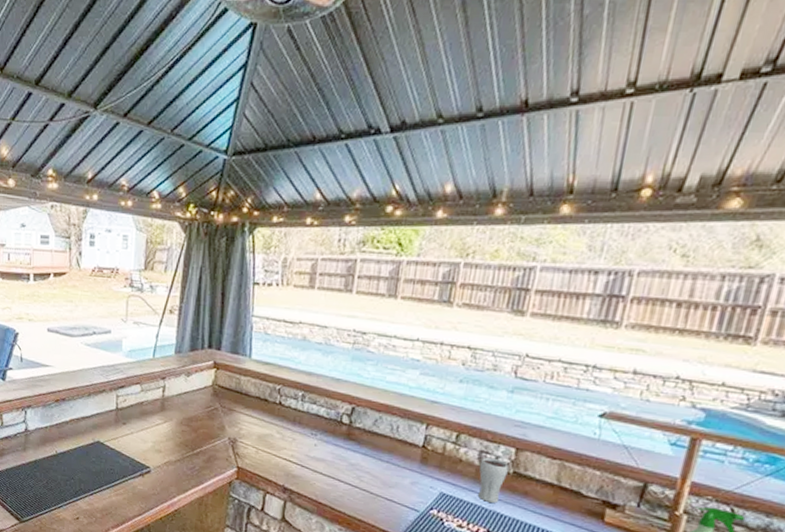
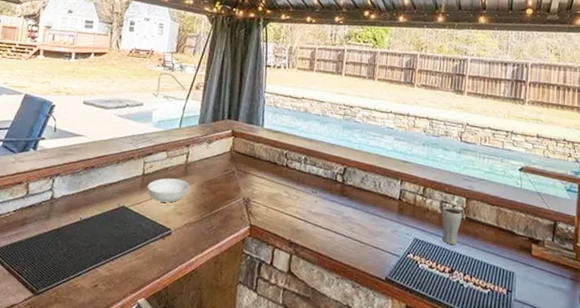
serving bowl: none [122,413,168,440] -> present [147,178,190,203]

